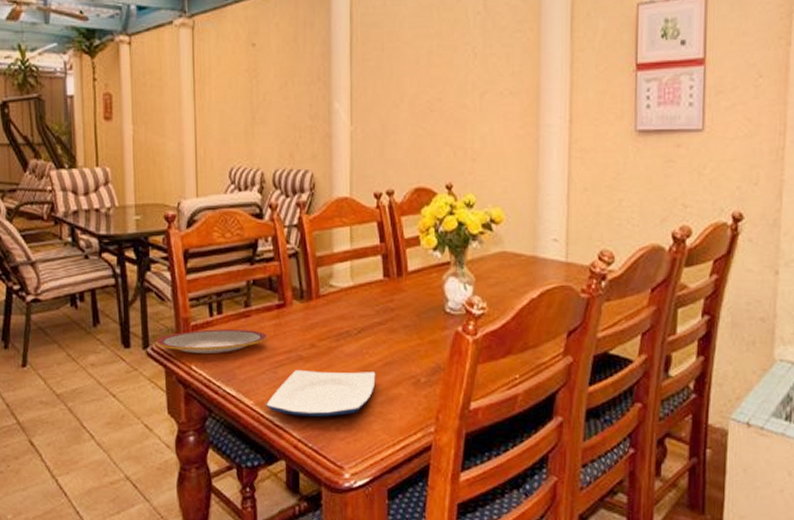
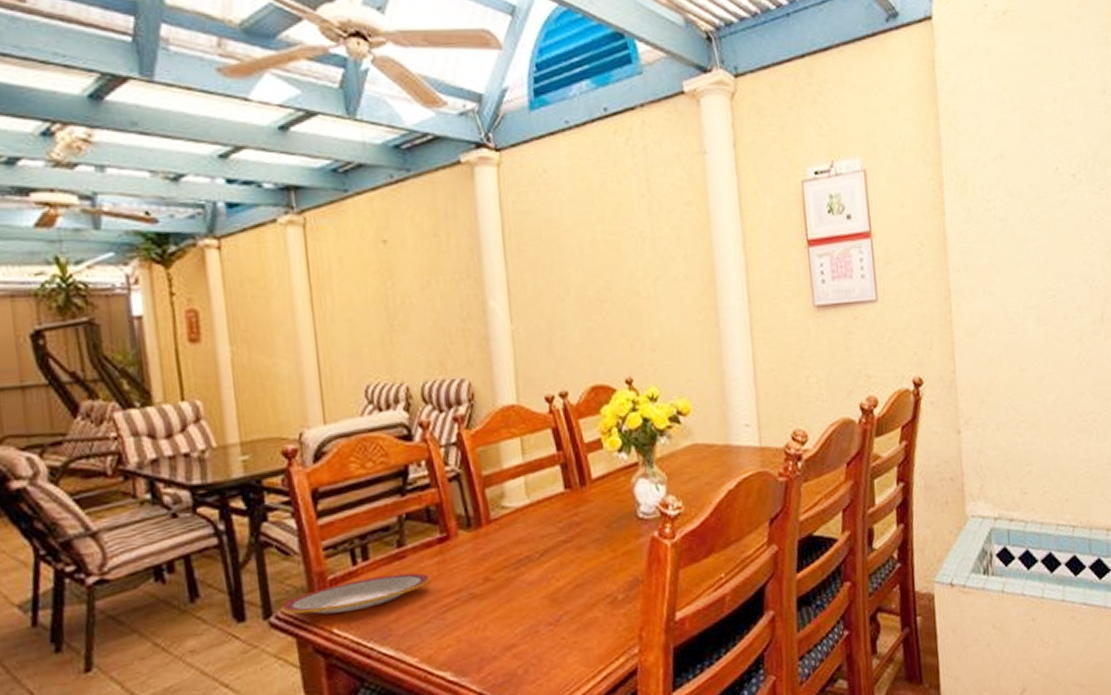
plate: present [266,370,376,417] -> none [434,597,566,666]

